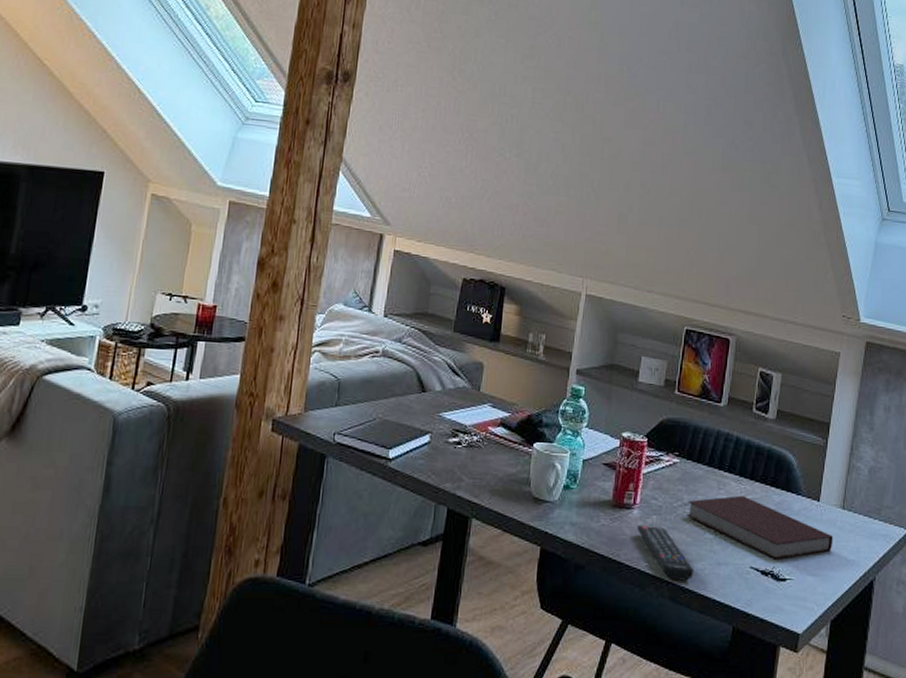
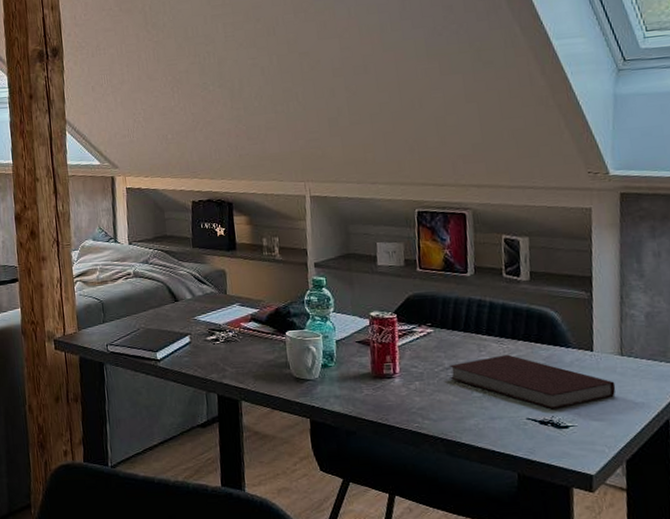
remote control: present [637,525,694,581] -> none [401,391,468,437]

